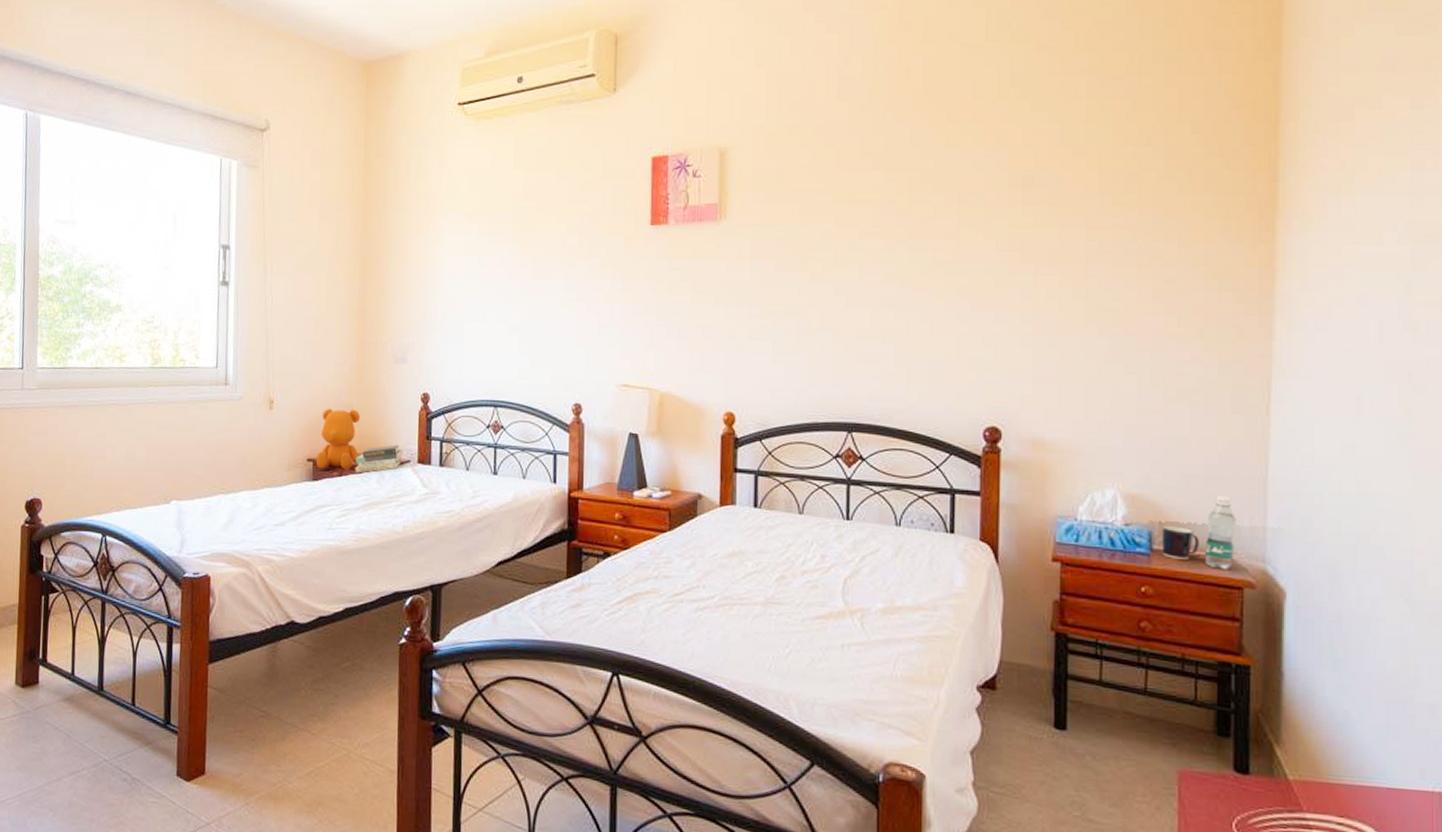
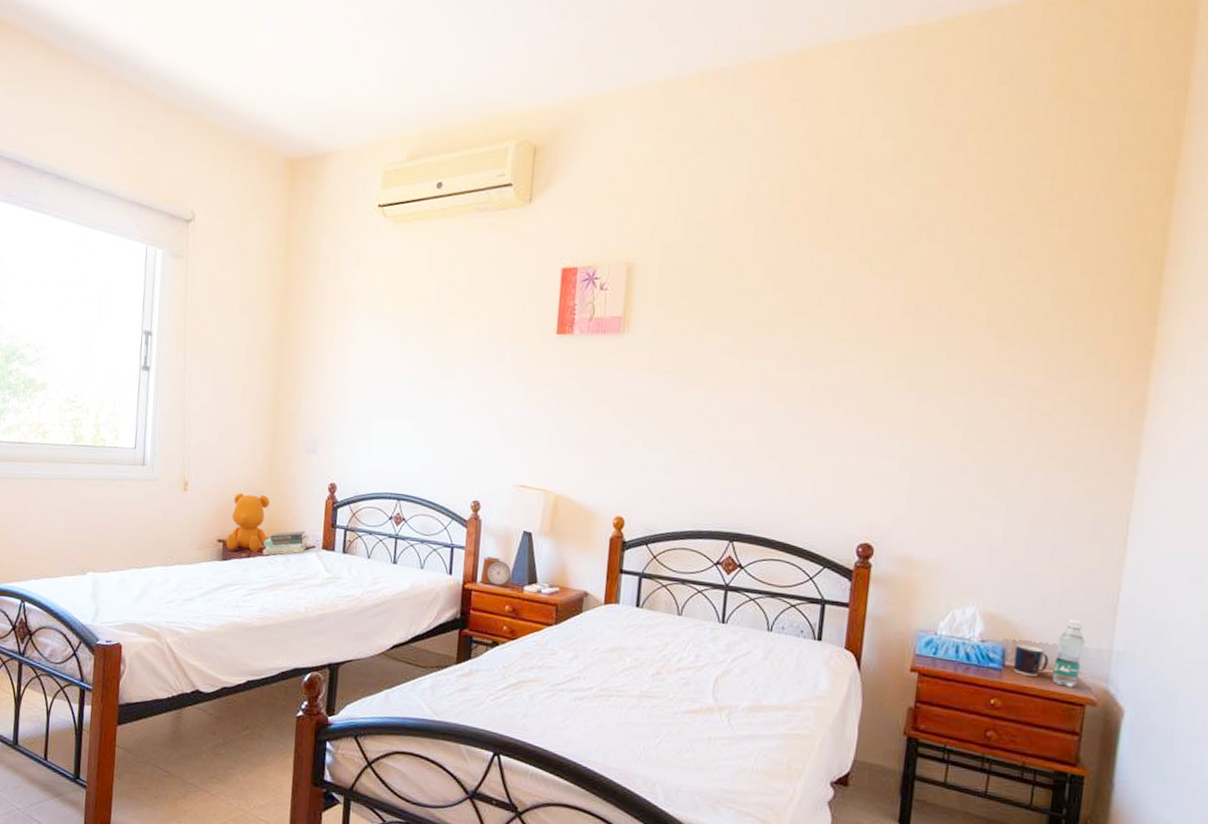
alarm clock: none [586,462,619,494] -> present [480,556,512,588]

